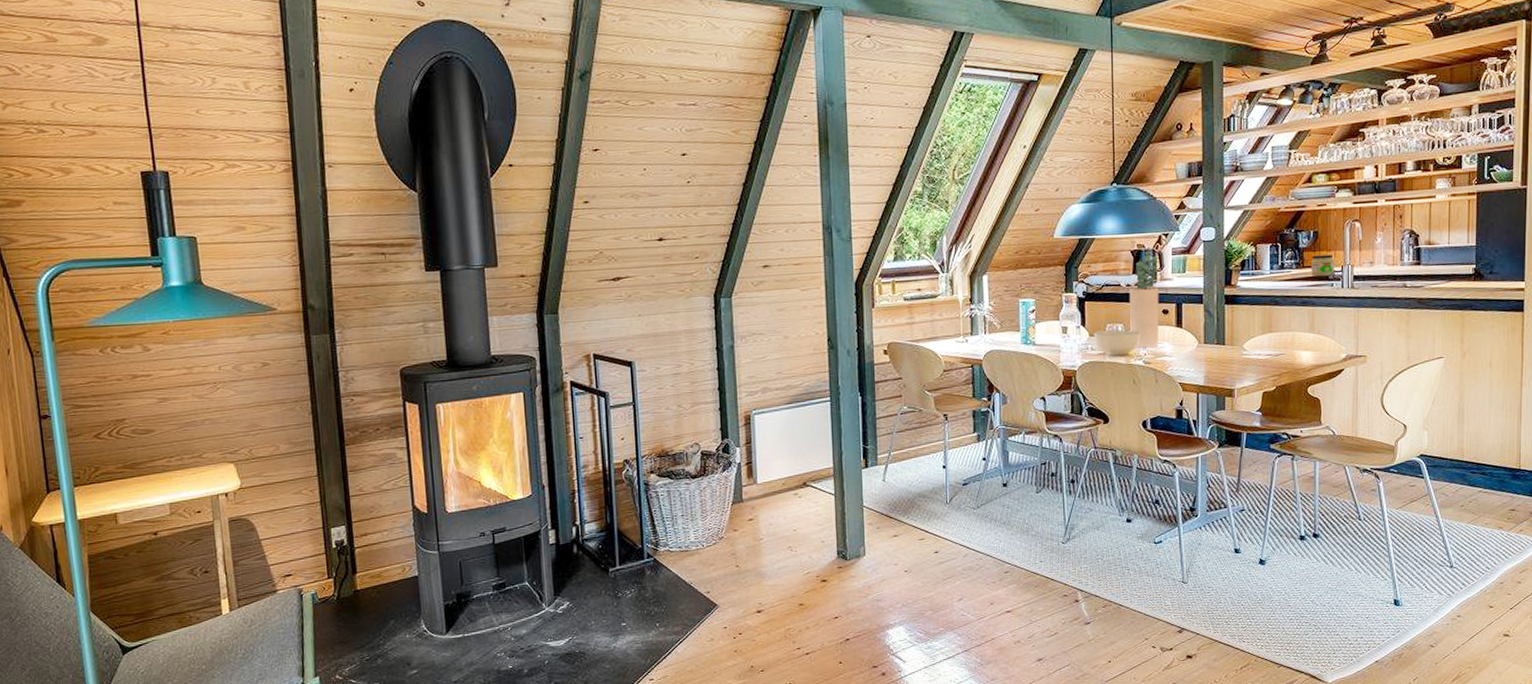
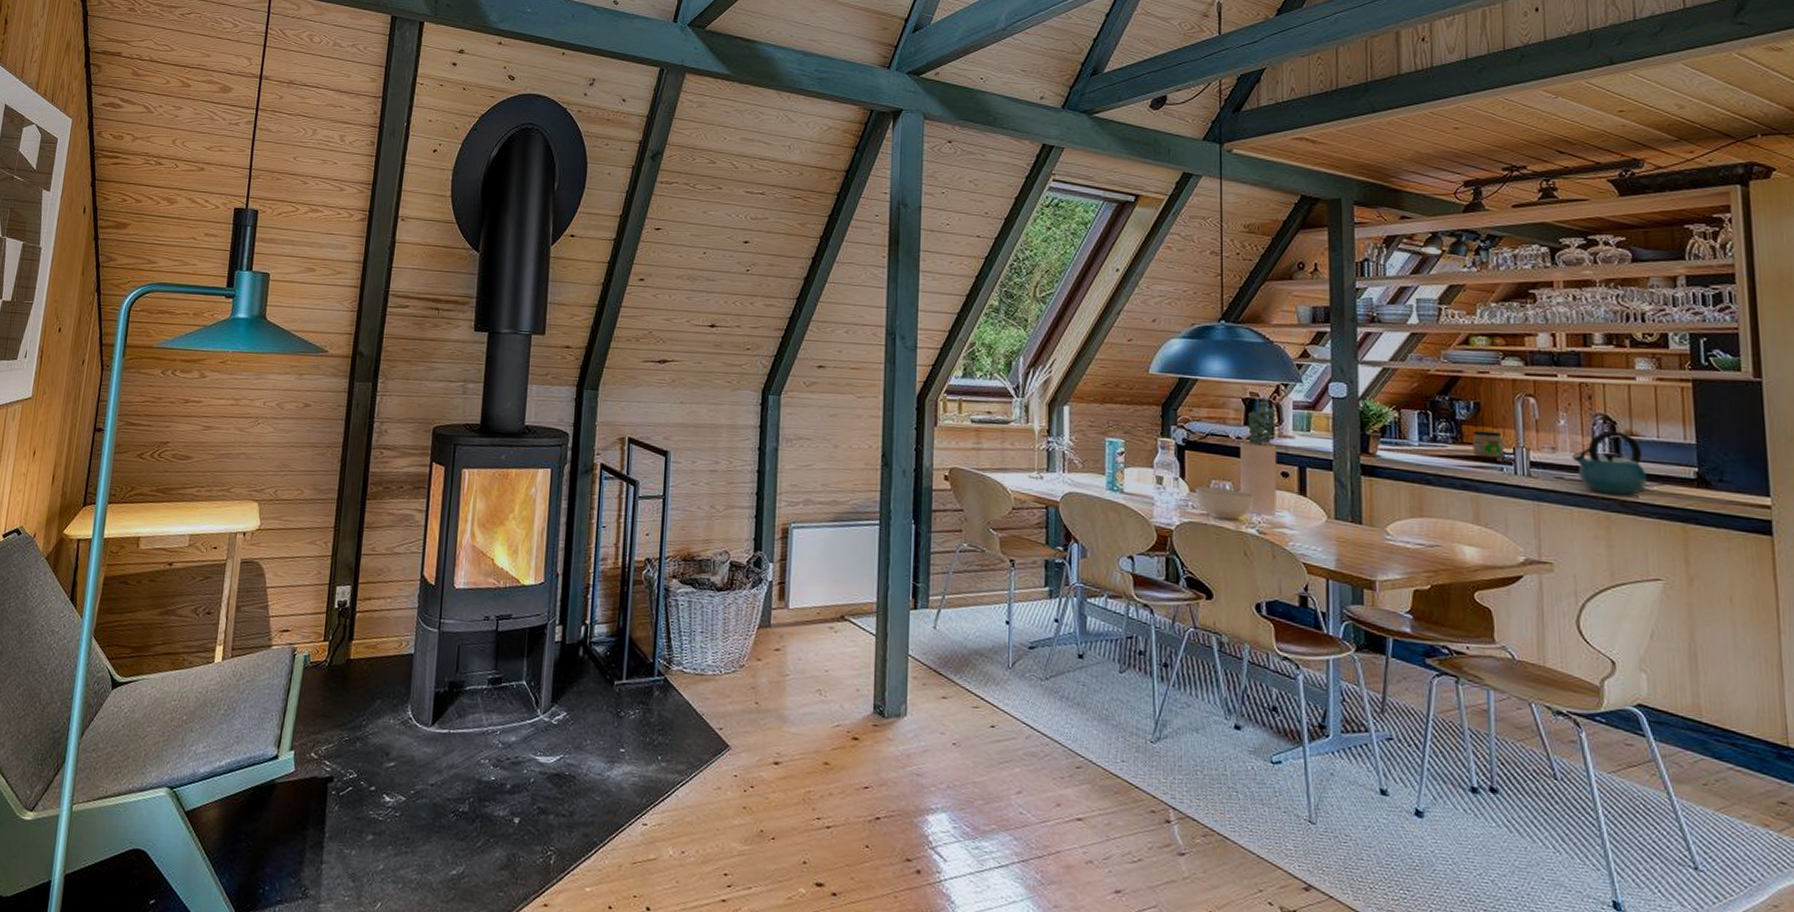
kettle: none [1384,242,1439,295] -> present [1571,430,1648,495]

